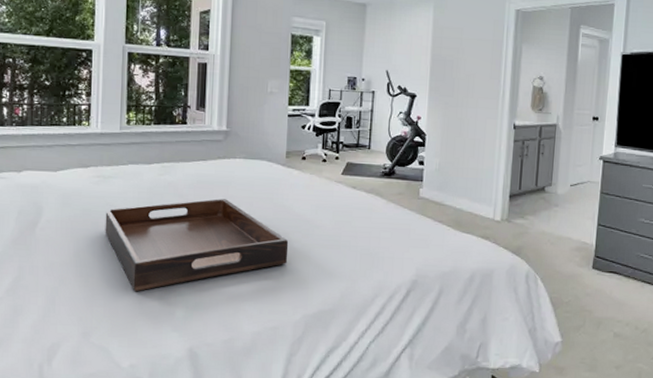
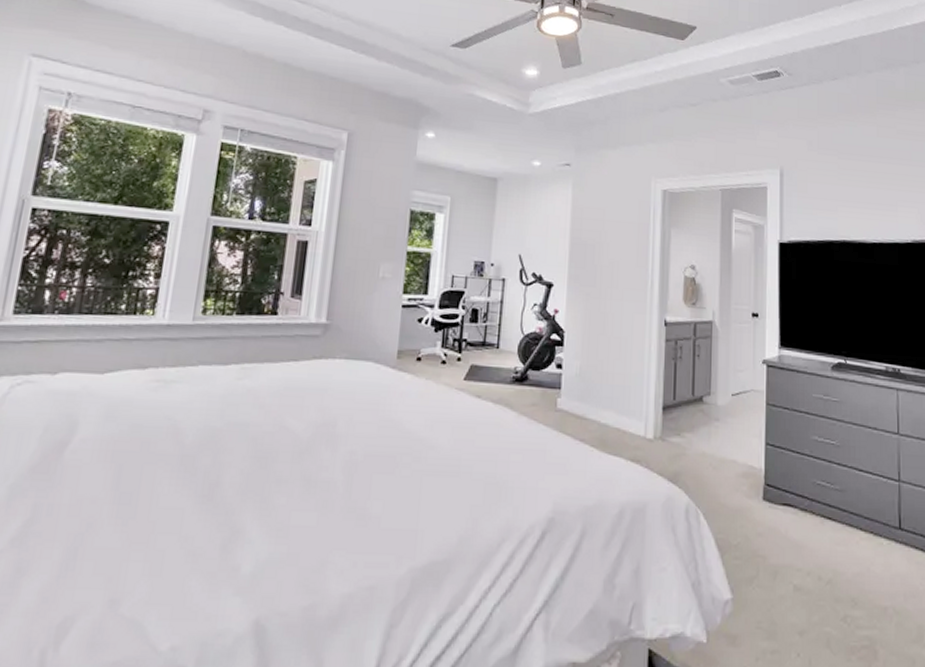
serving tray: present [105,199,289,292] -> none [157,410,396,539]

